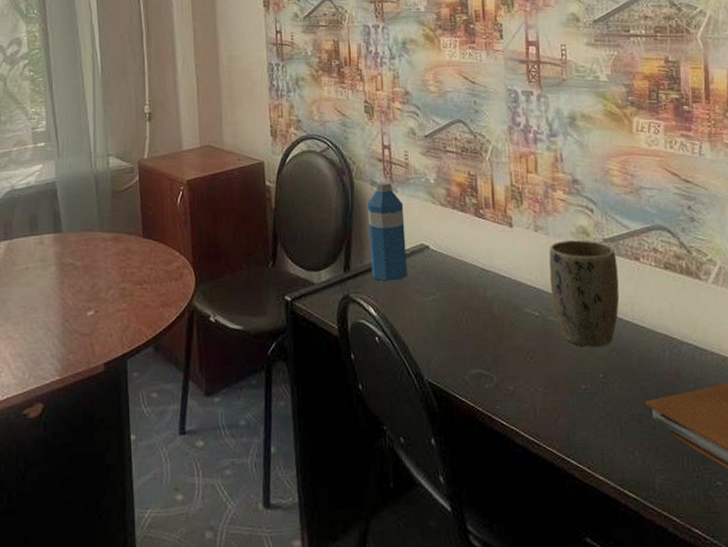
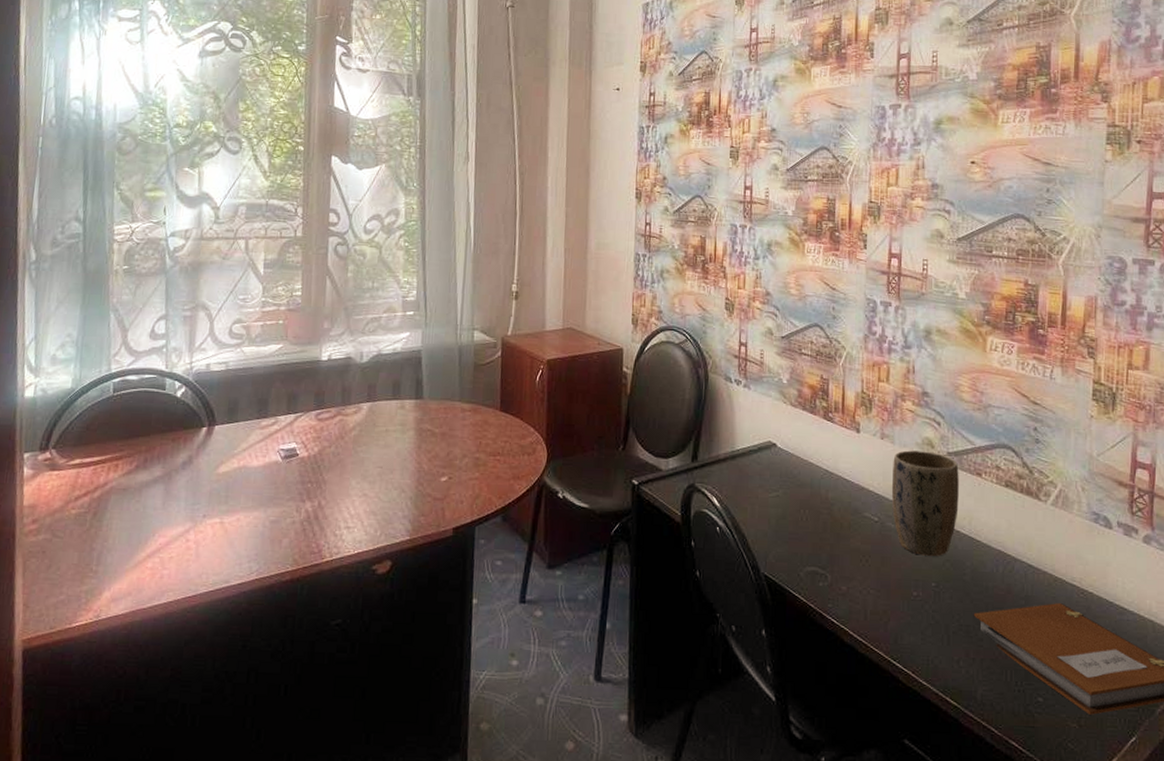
water bottle: present [367,182,408,282] -> none [718,377,755,475]

